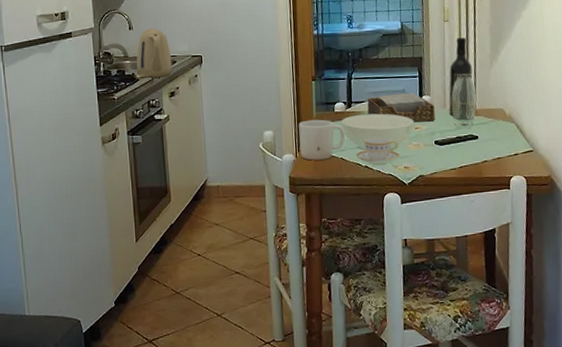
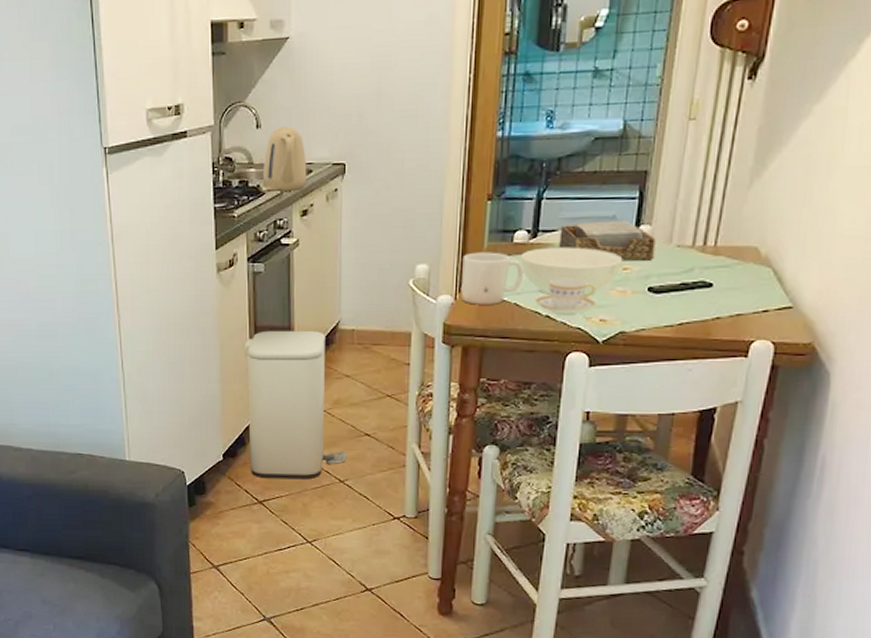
pedal bin: none [129,188,221,319] -> present [244,330,346,480]
wine bottle: present [448,37,473,117] -> none [675,143,722,255]
vase: present [451,74,477,129] -> none [679,195,722,272]

